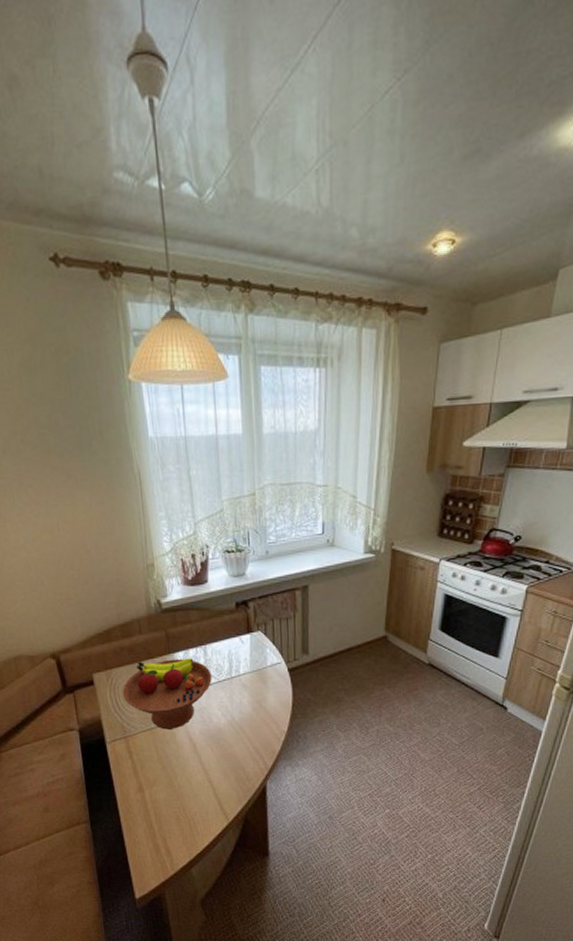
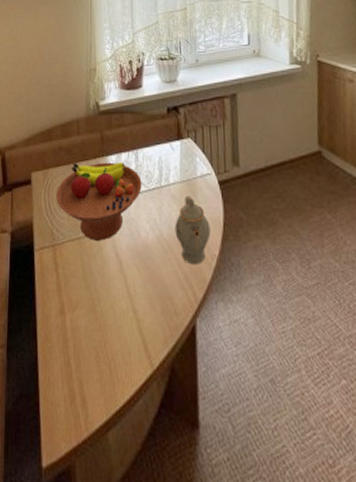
teapot: none [245,683,280,741] -> present [174,195,211,266]

